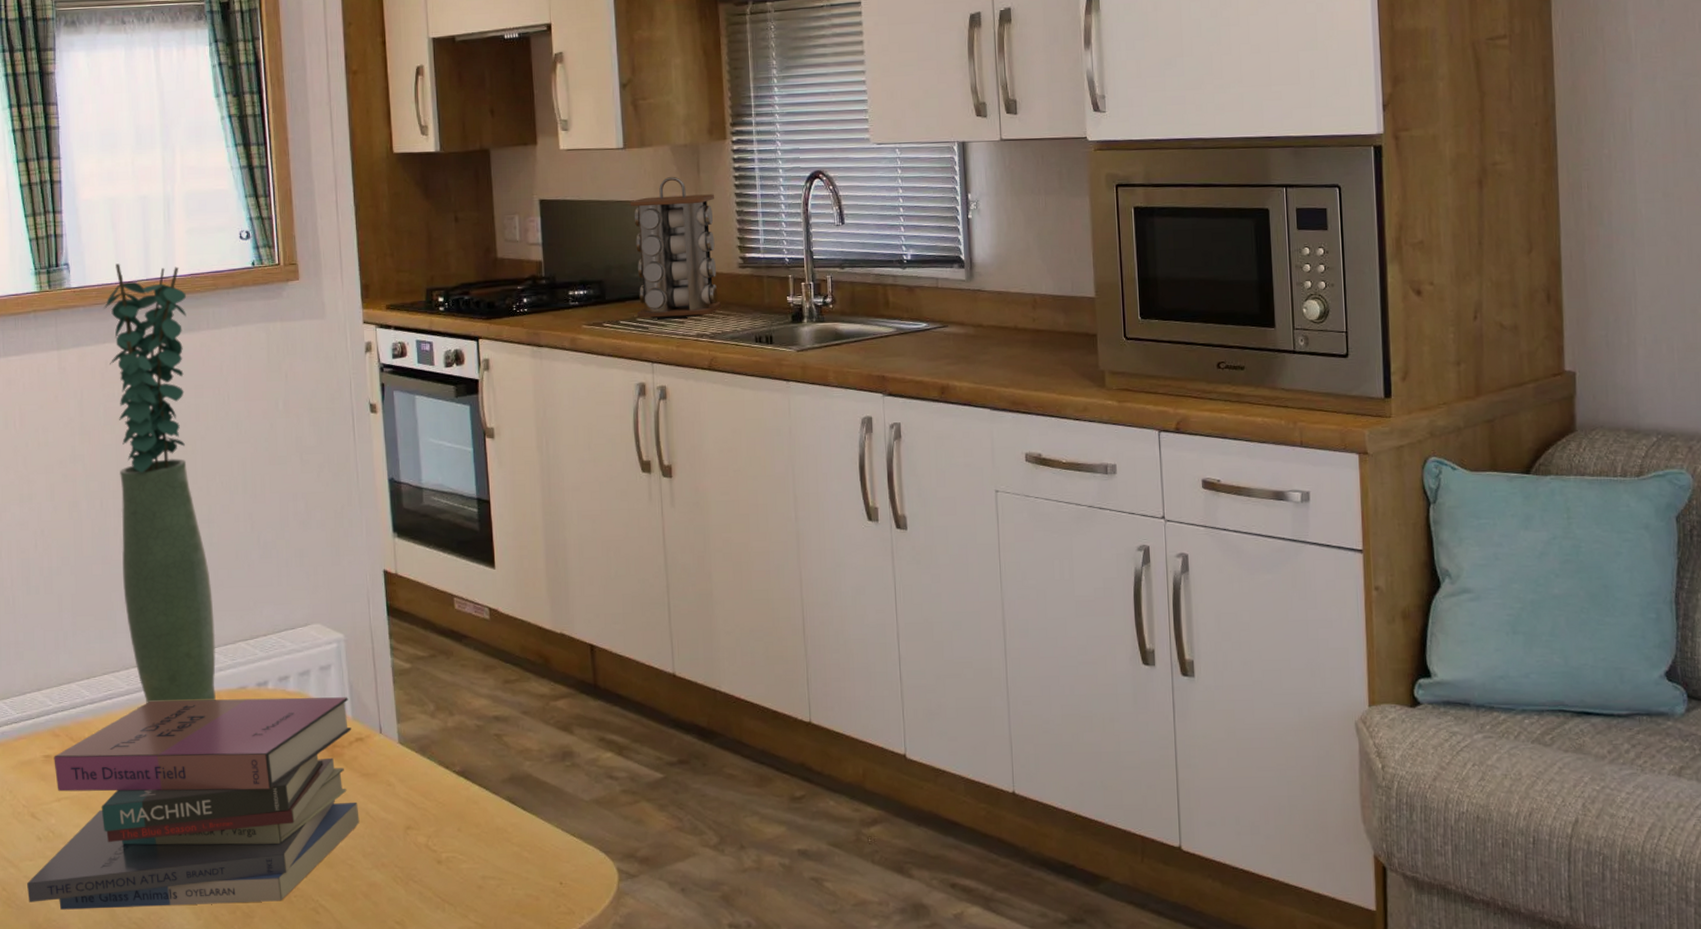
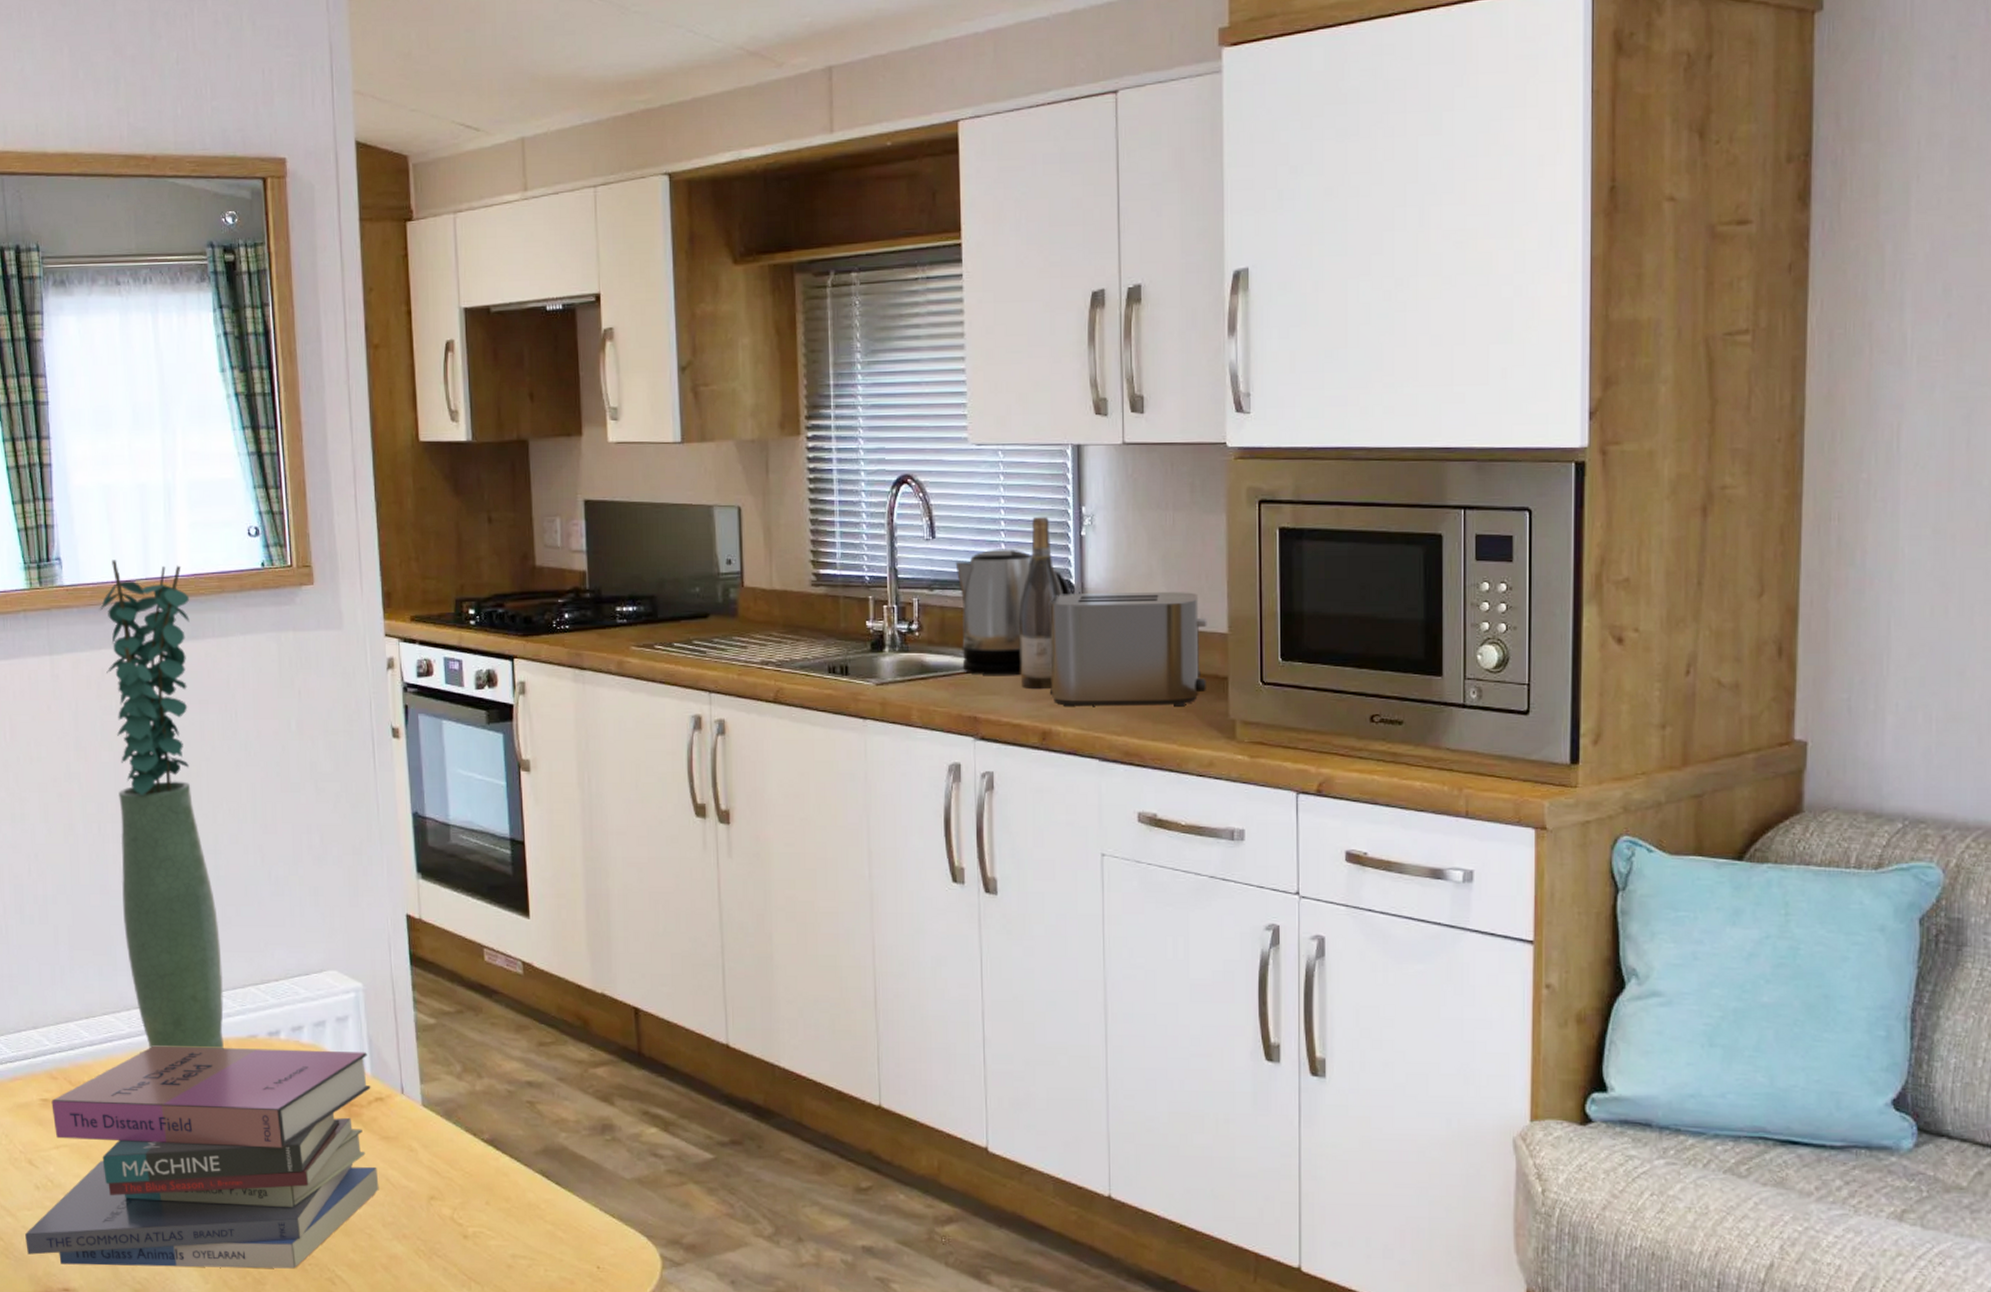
spice rack: present [630,176,721,319] -> none [687,476,790,643]
kettle: none [862,231,961,339] -> present [955,548,1071,675]
wine bottle: none [917,202,955,350] -> present [1018,516,1064,688]
toaster: none [944,263,1079,365] -> present [1049,592,1207,708]

